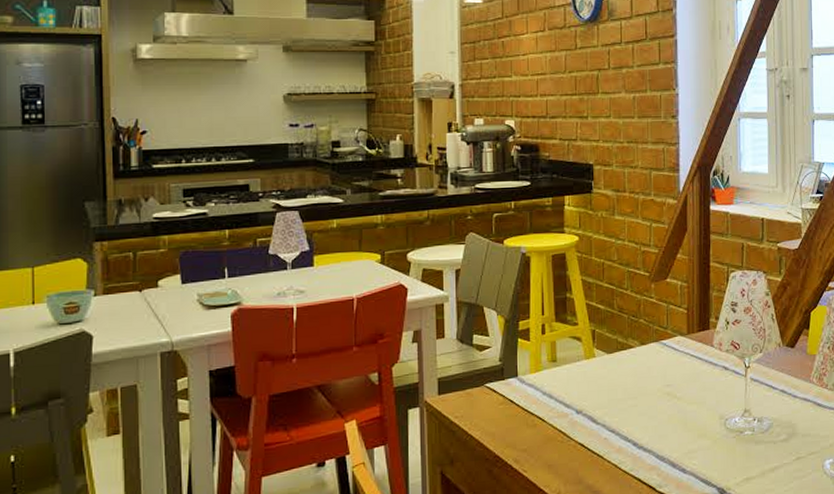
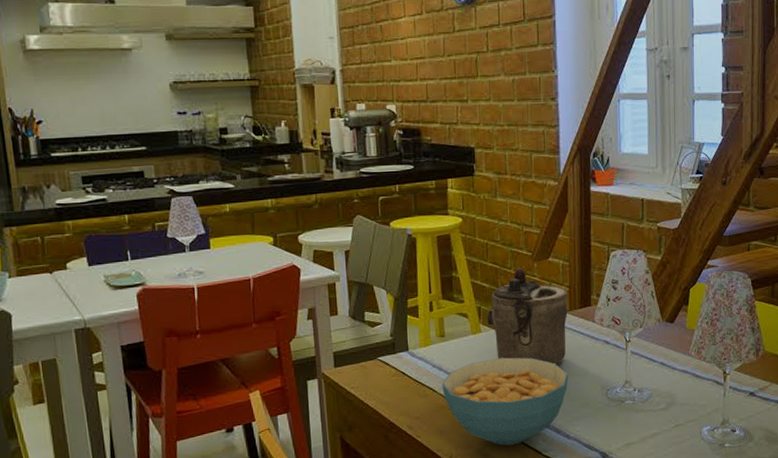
cereal bowl: none [552,384,686,481] -> present [442,357,569,446]
teapot: none [600,289,686,392] -> present [486,268,568,365]

